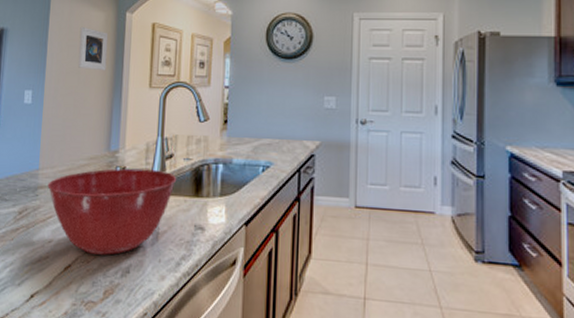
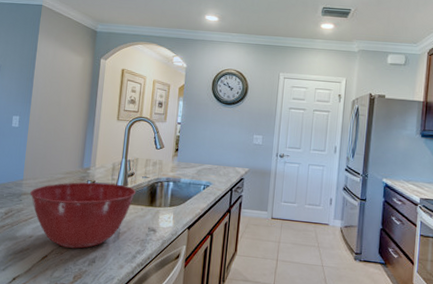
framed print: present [78,27,109,71] -> none [59,68,86,105]

